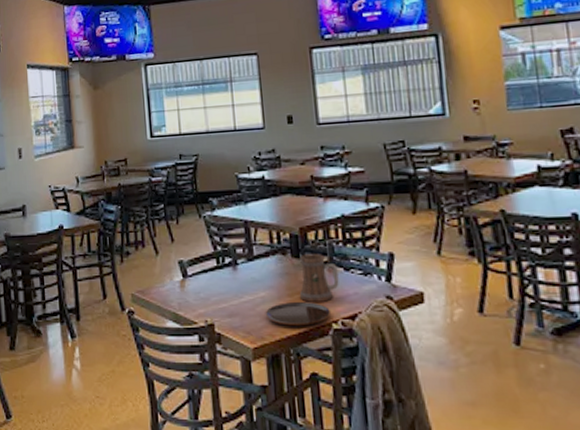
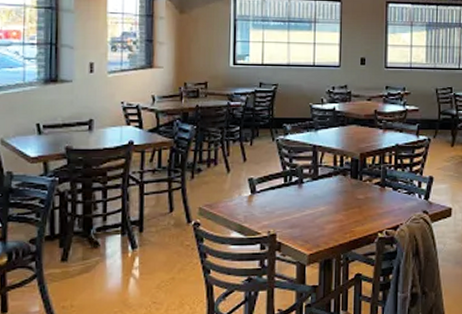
plate: present [265,301,330,326] -> none [322,214,377,235]
beer mug: present [299,254,339,302] -> none [353,176,388,216]

